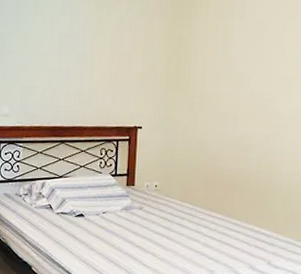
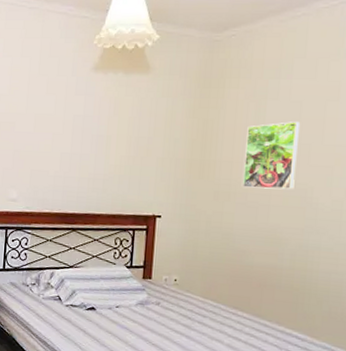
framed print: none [213,38,263,101] -> present [241,122,300,190]

